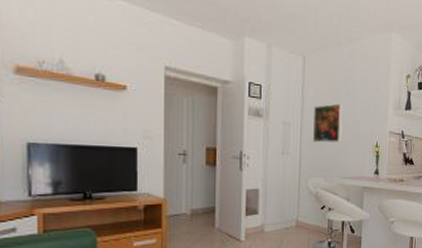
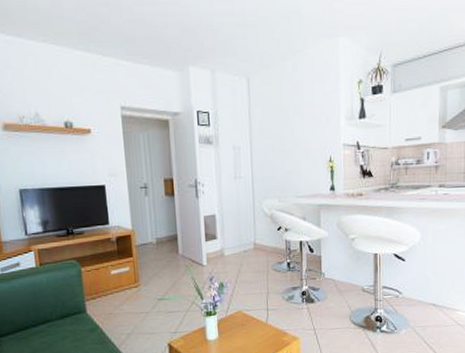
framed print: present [313,103,344,143] -> none [262,121,293,164]

